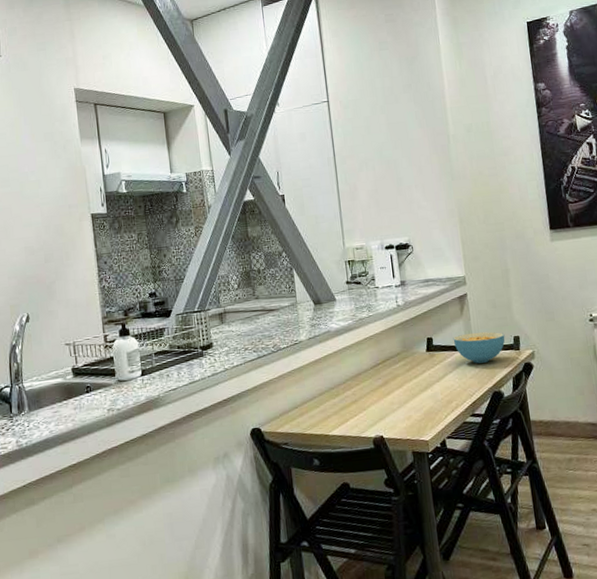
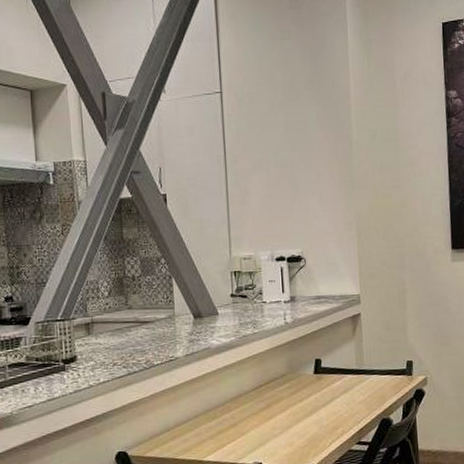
cereal bowl: present [453,331,505,364] -> none [343,355,398,388]

